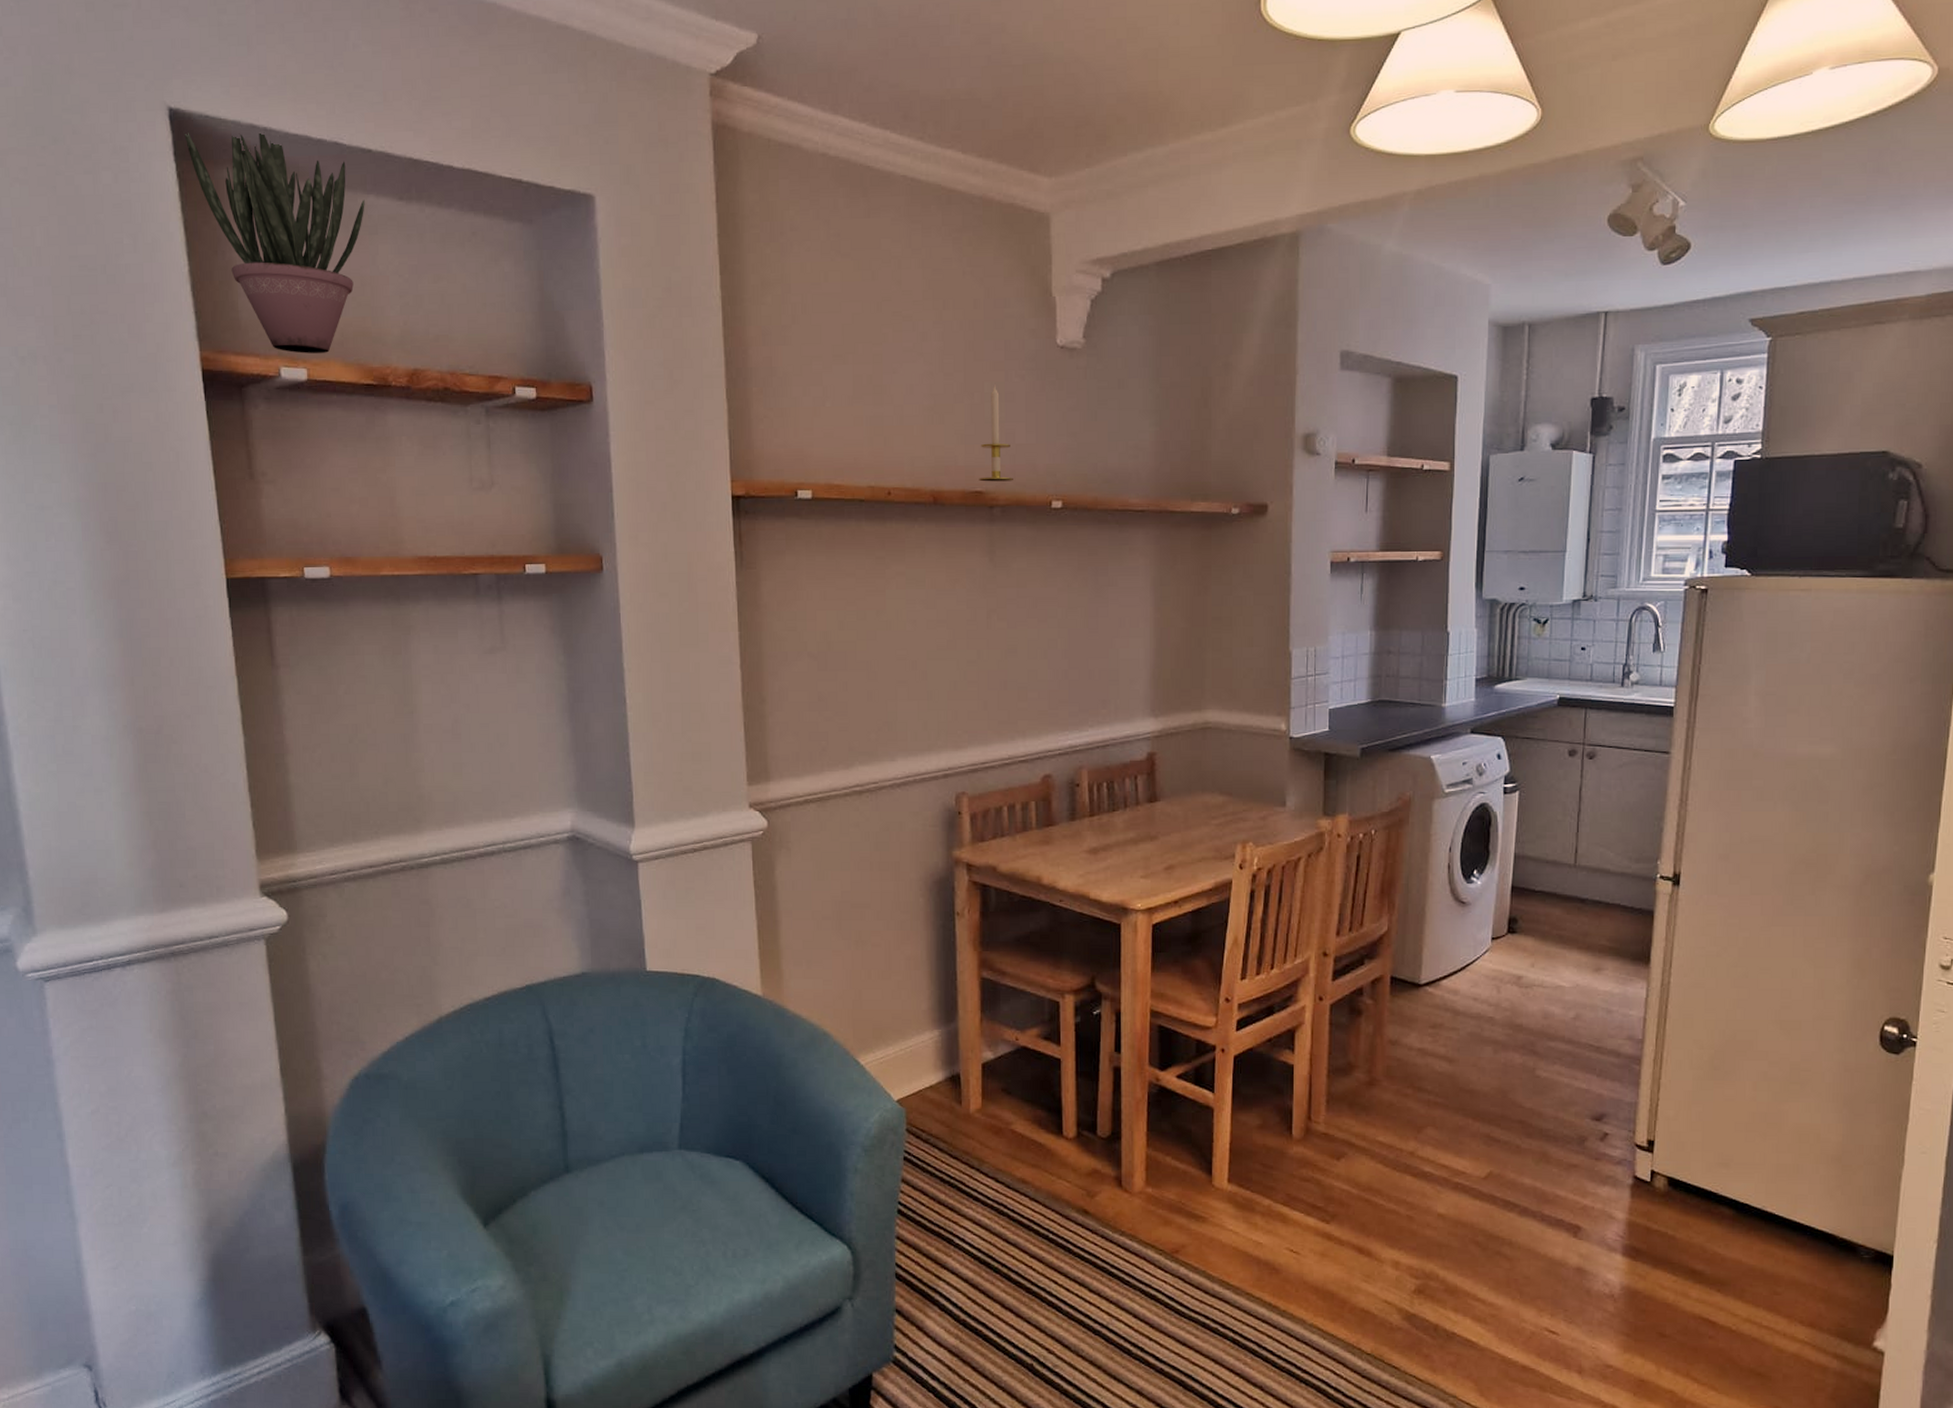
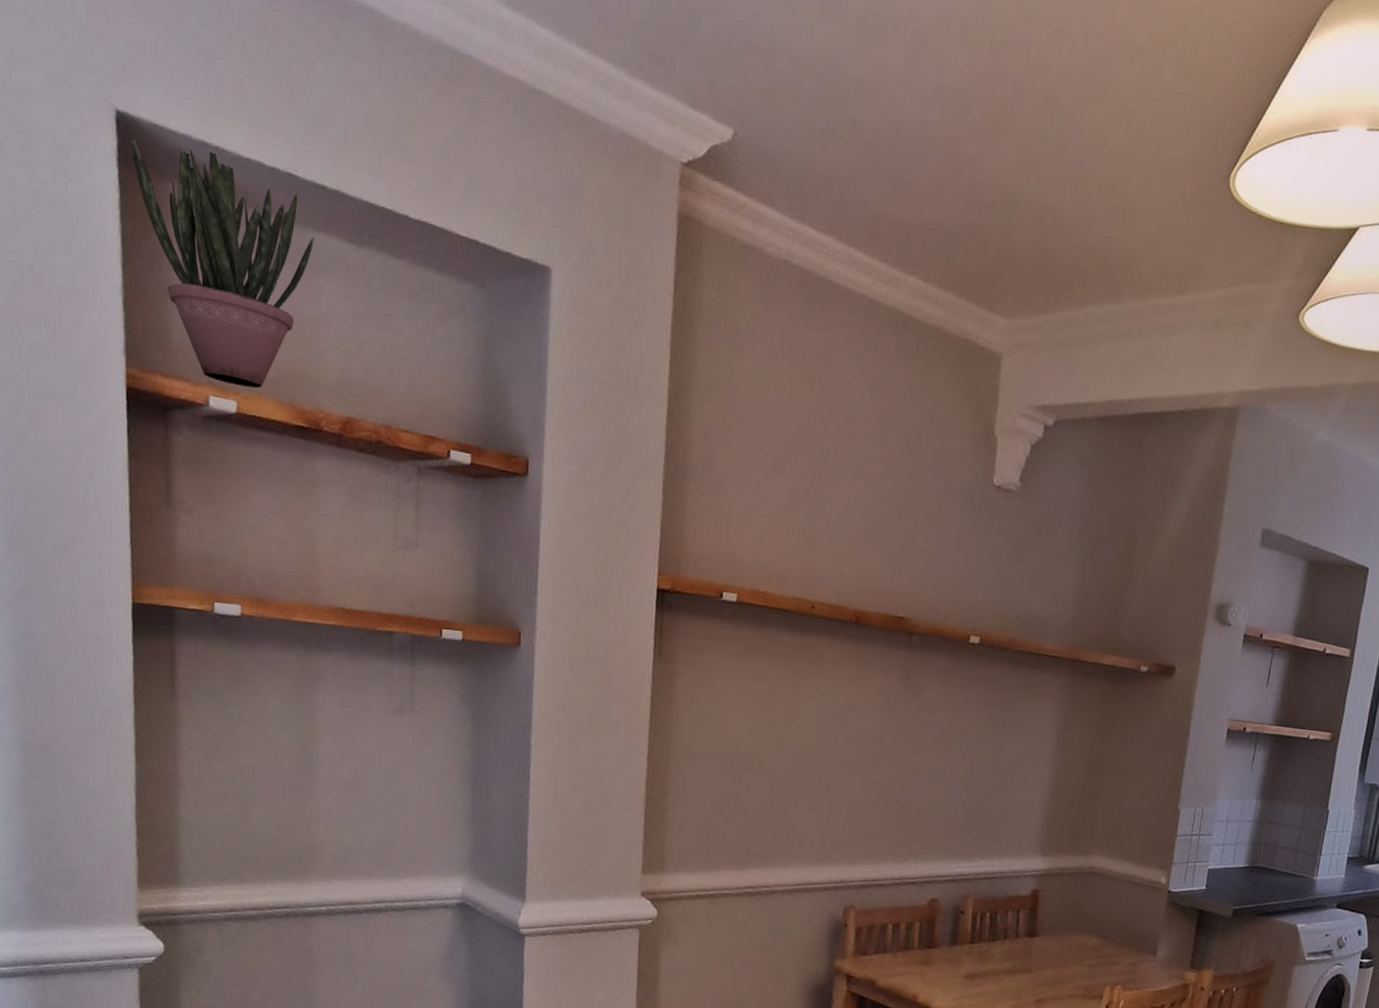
candle: present [979,384,1013,482] -> none [902,514,937,612]

